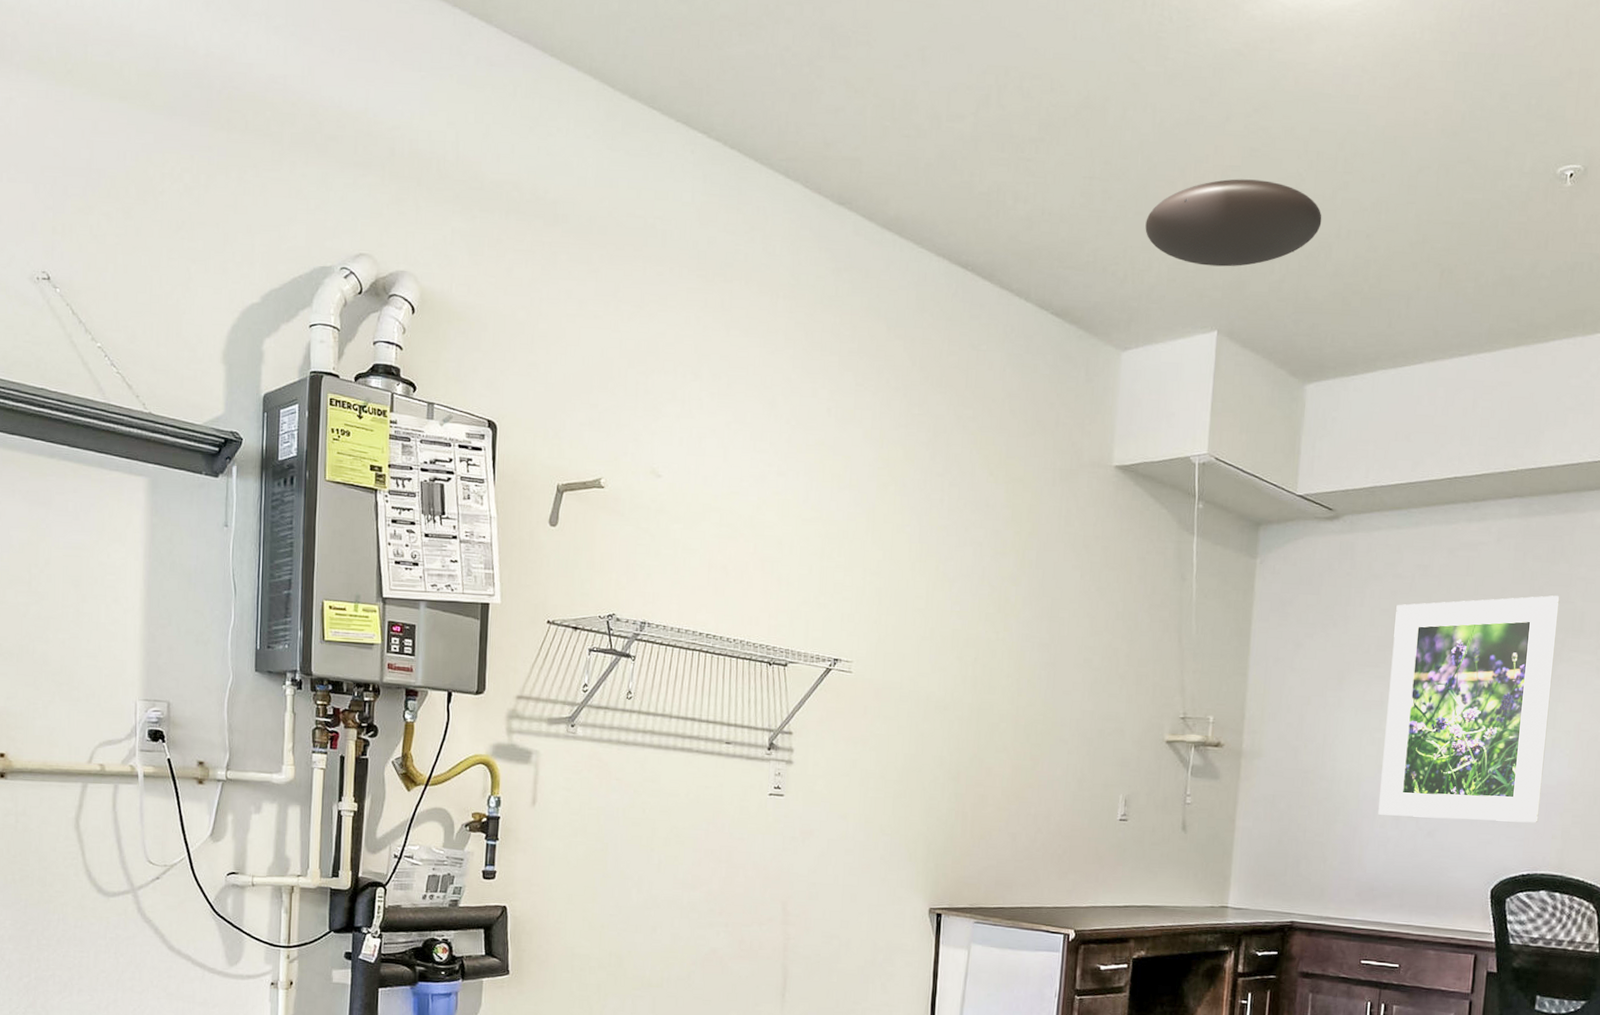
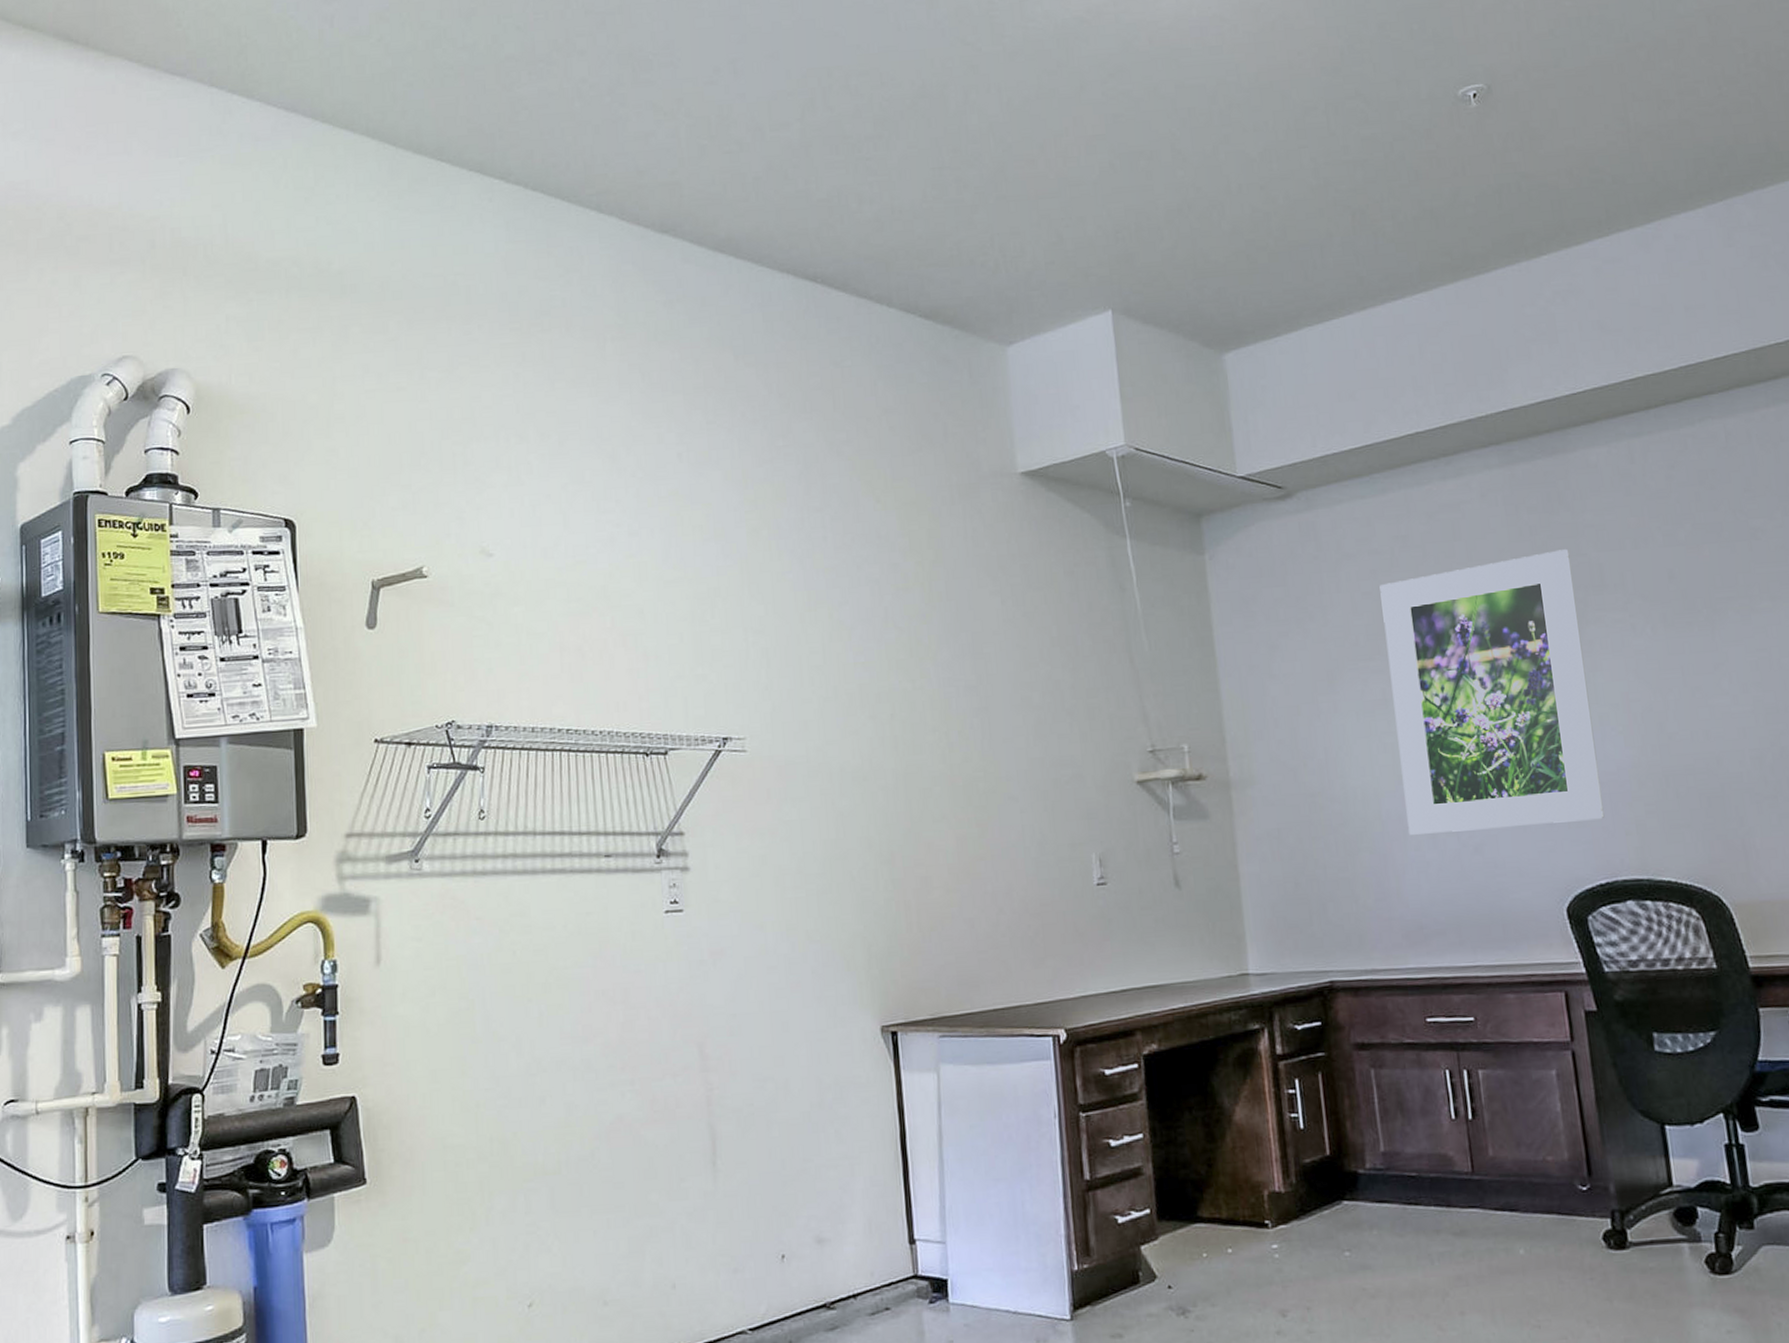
ceiling light: present [1145,179,1322,267] -> none [1009,145,1208,243]

